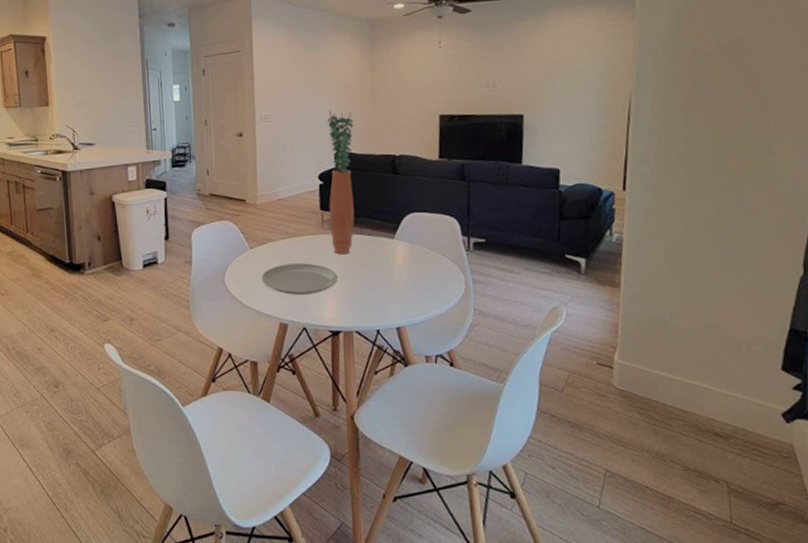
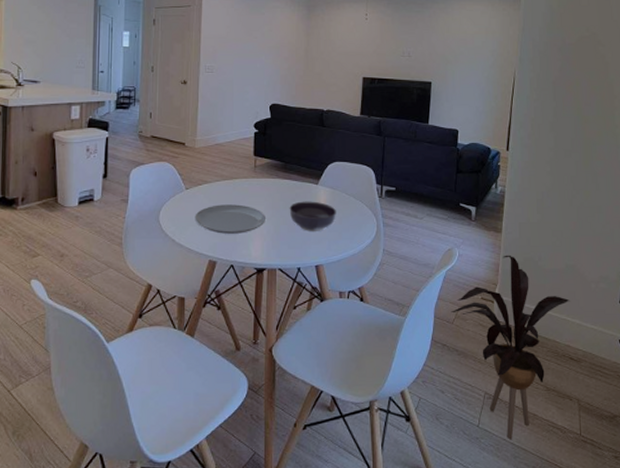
vase: present [326,110,355,255] -> none [262,66,289,198]
bowl: none [363,257,417,290] -> present [289,201,336,231]
house plant: none [559,313,713,524] -> present [451,255,570,440]

